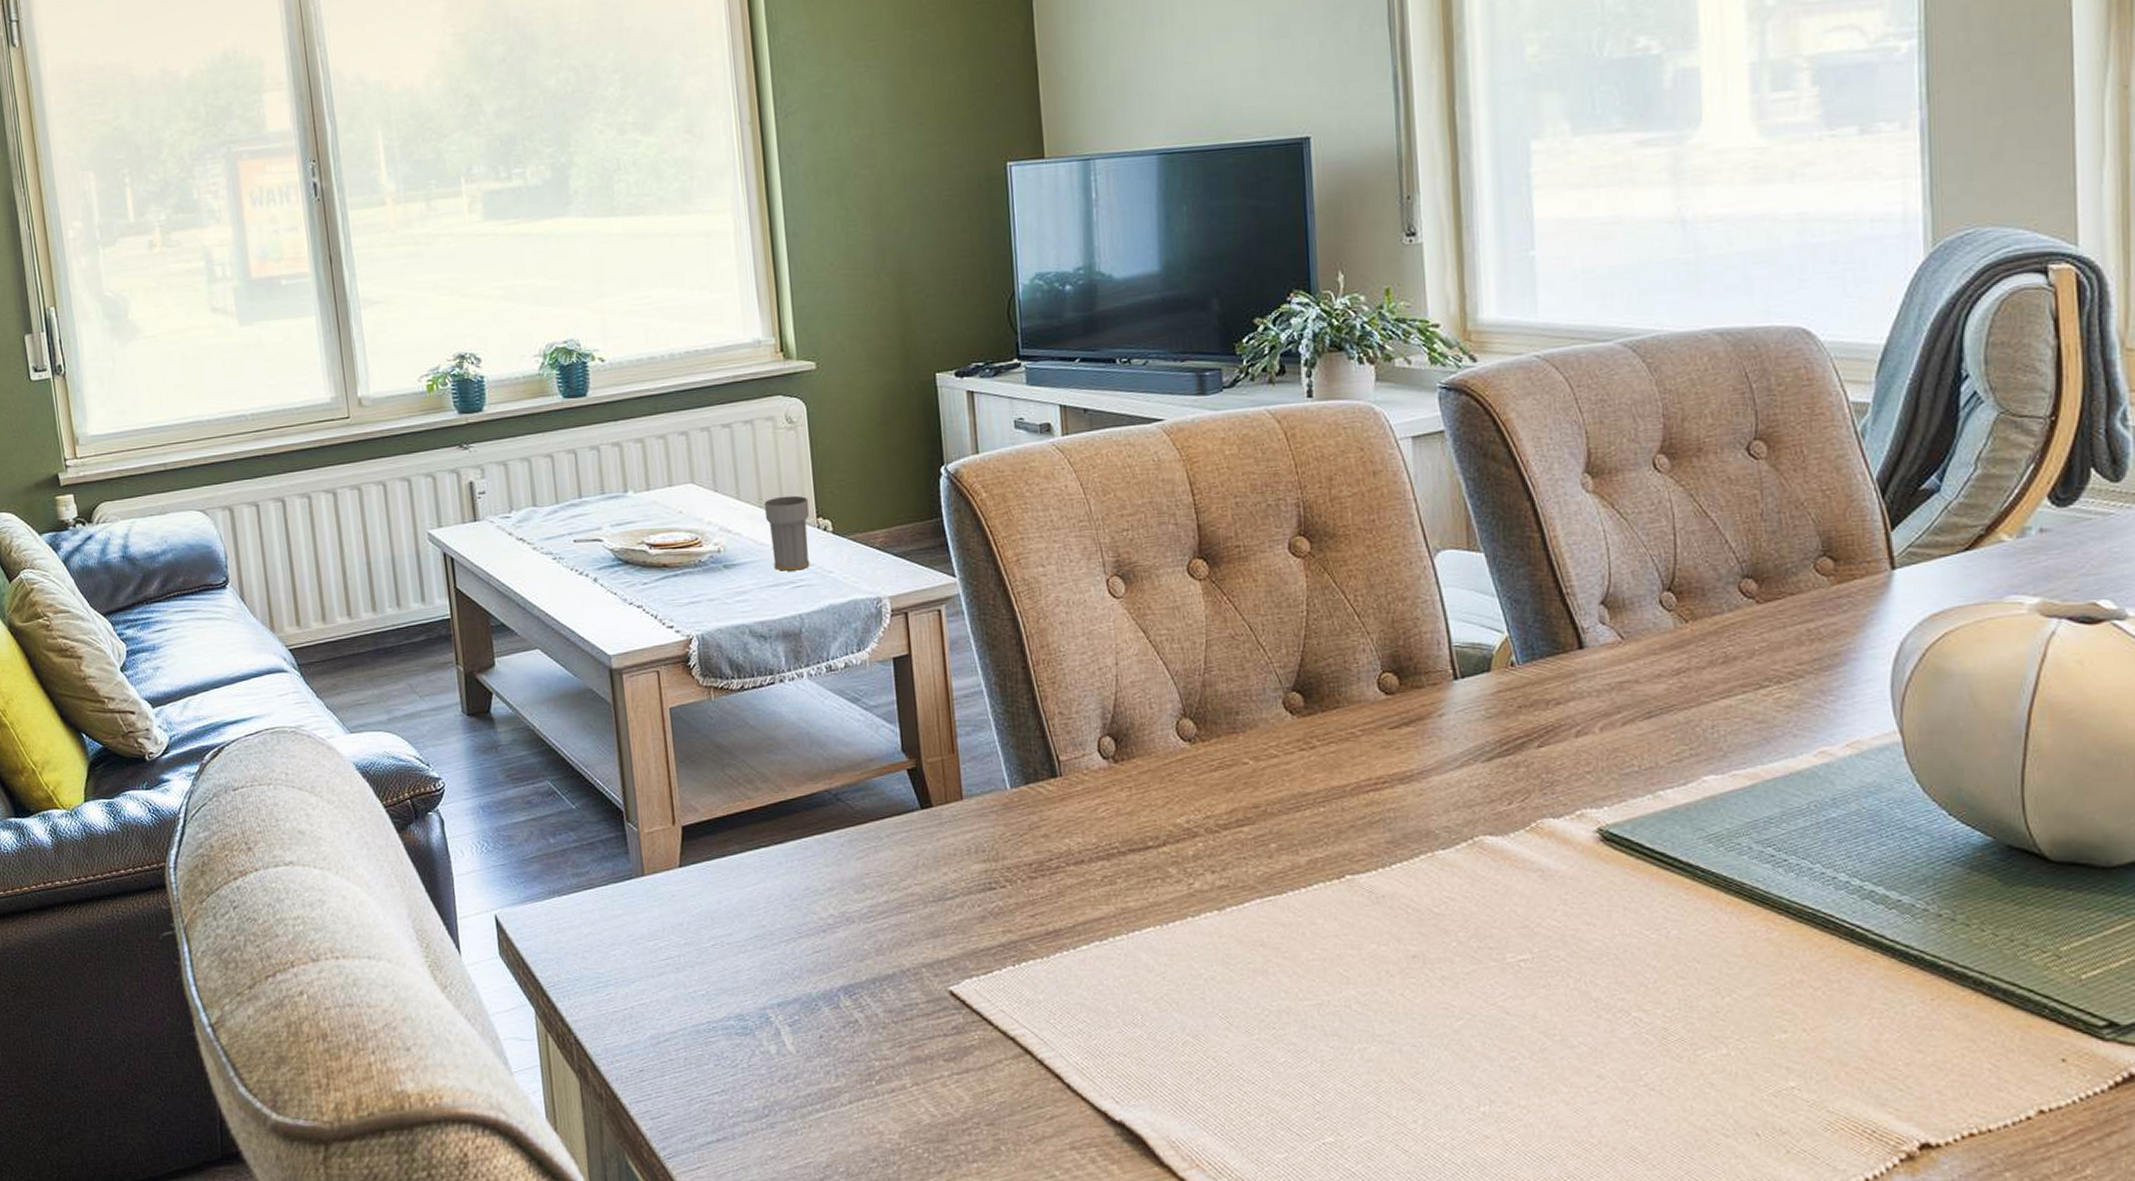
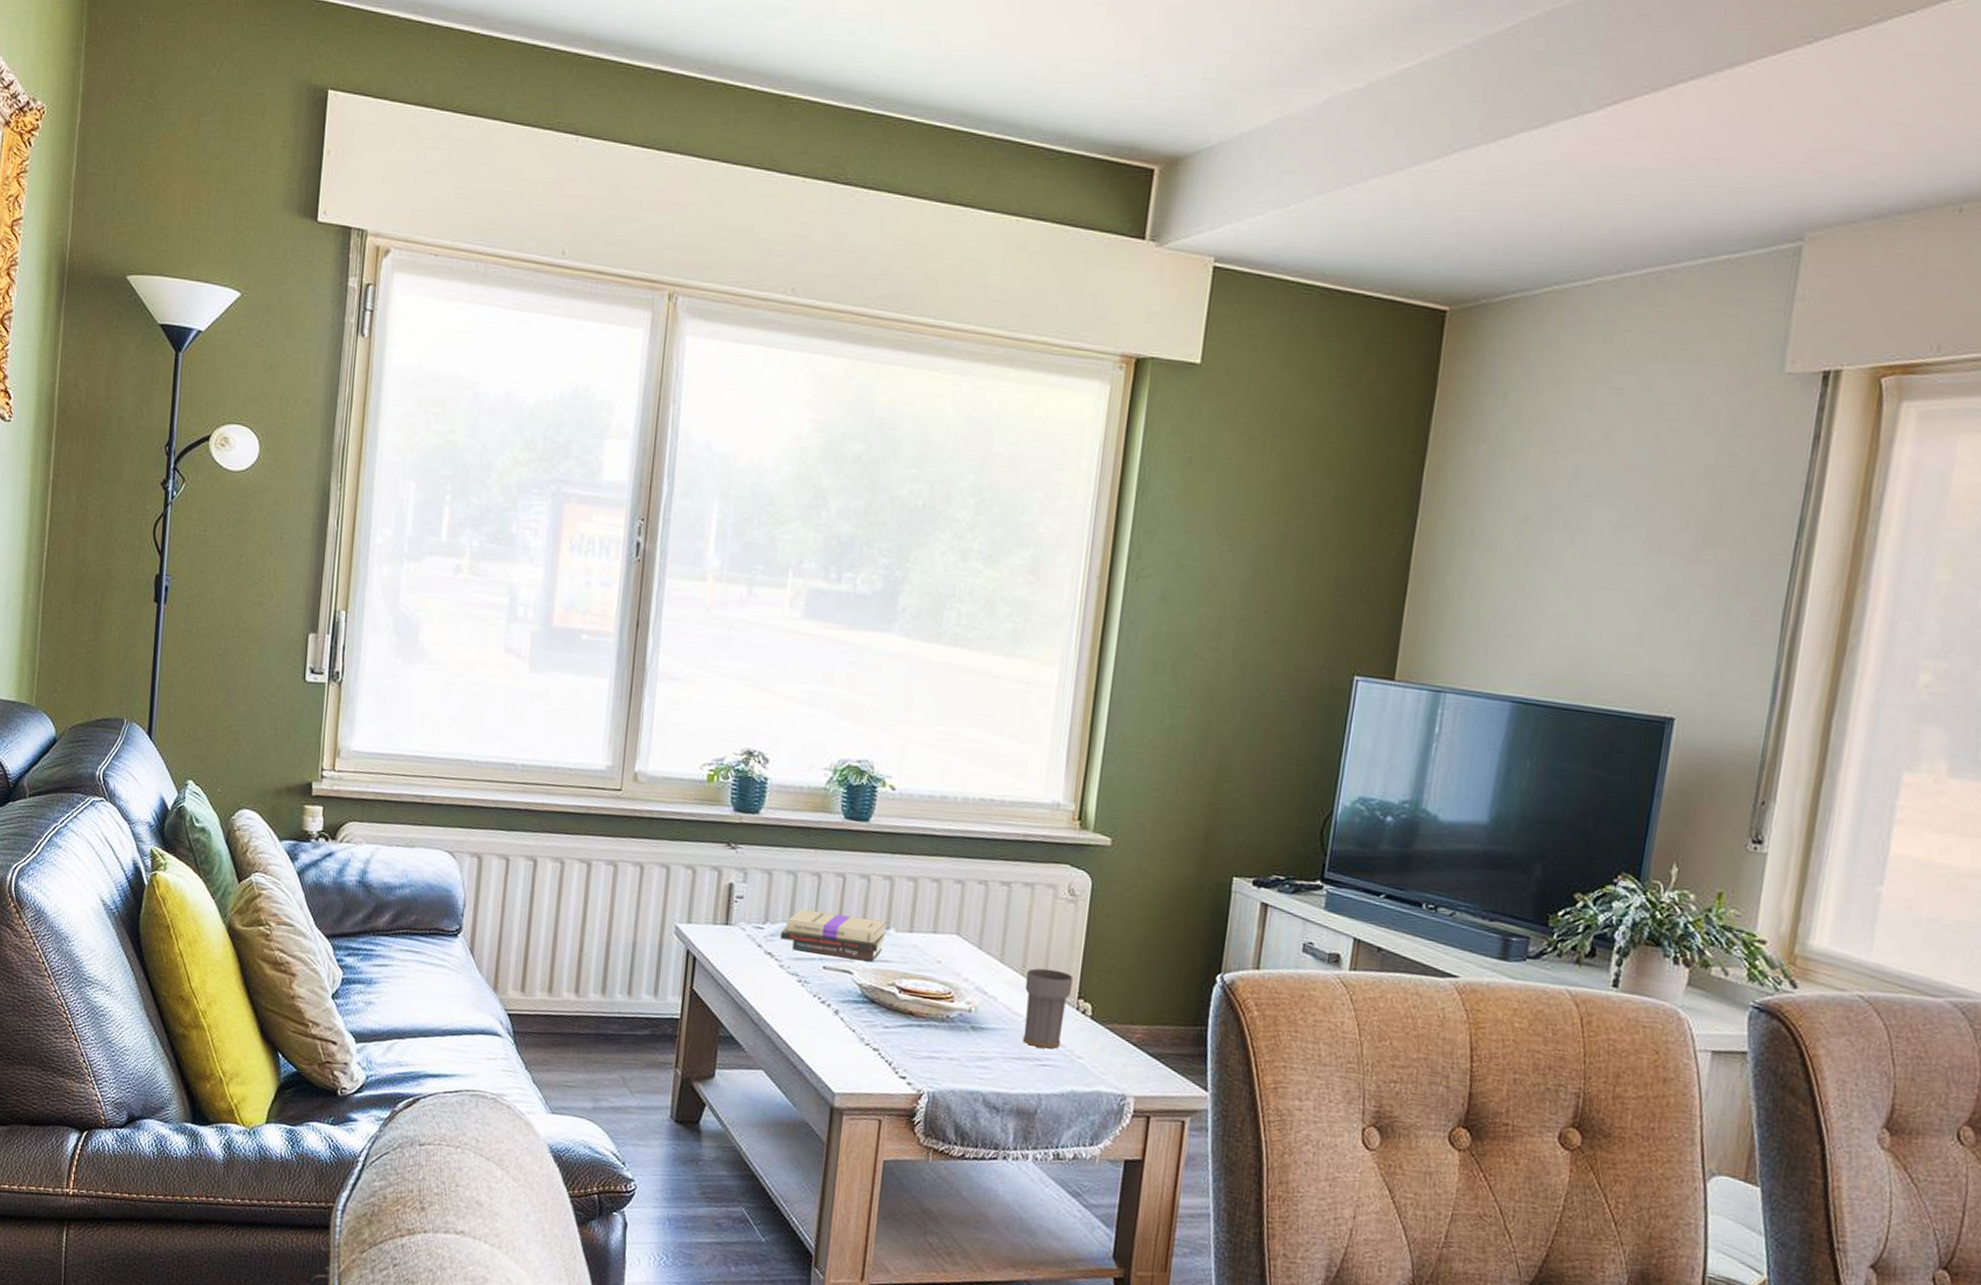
books: none [527,485,626,531] -> present [780,909,887,961]

